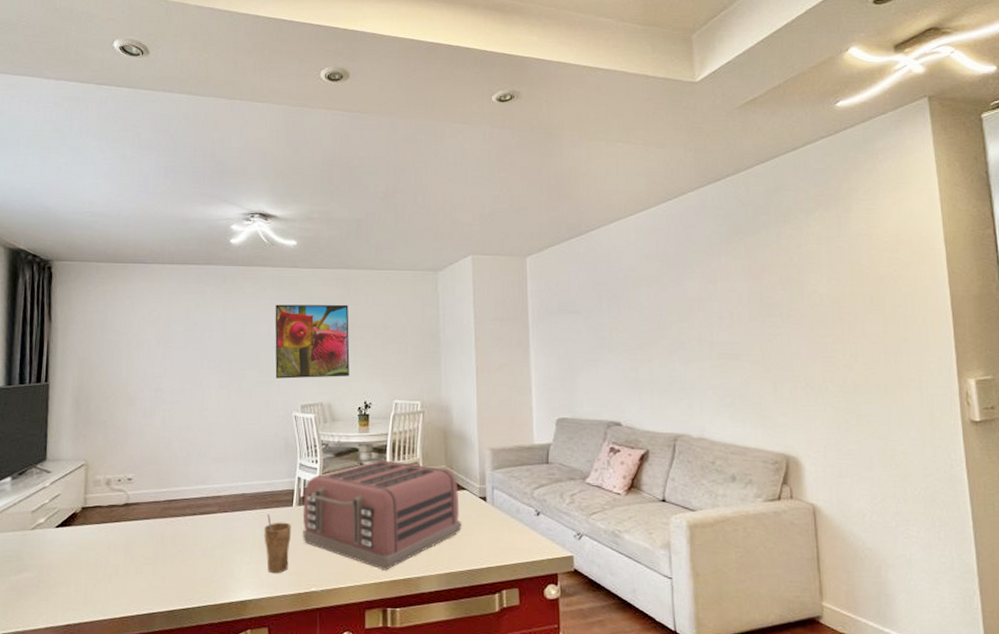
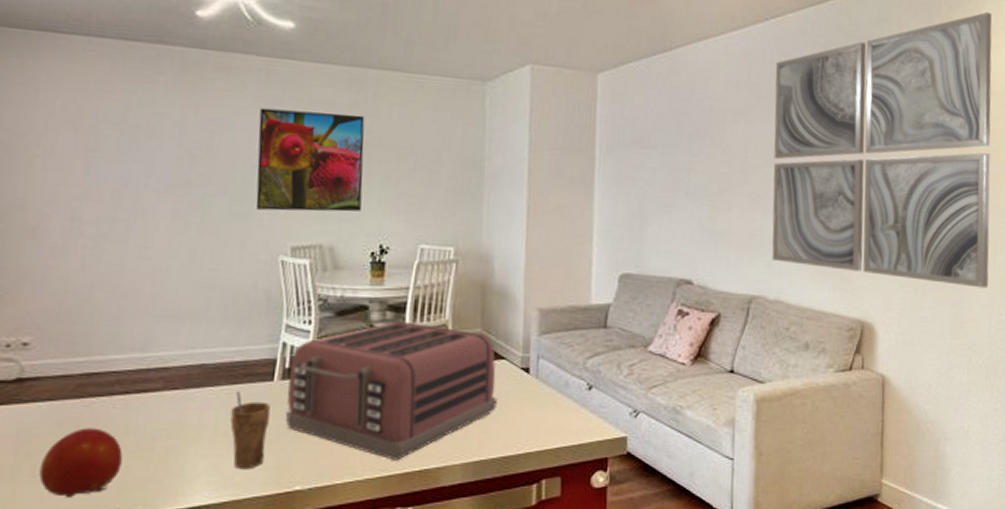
fruit: none [140,539,193,590] -> present [39,428,123,497]
wall art: none [681,170,917,422] -> present [771,11,992,288]

